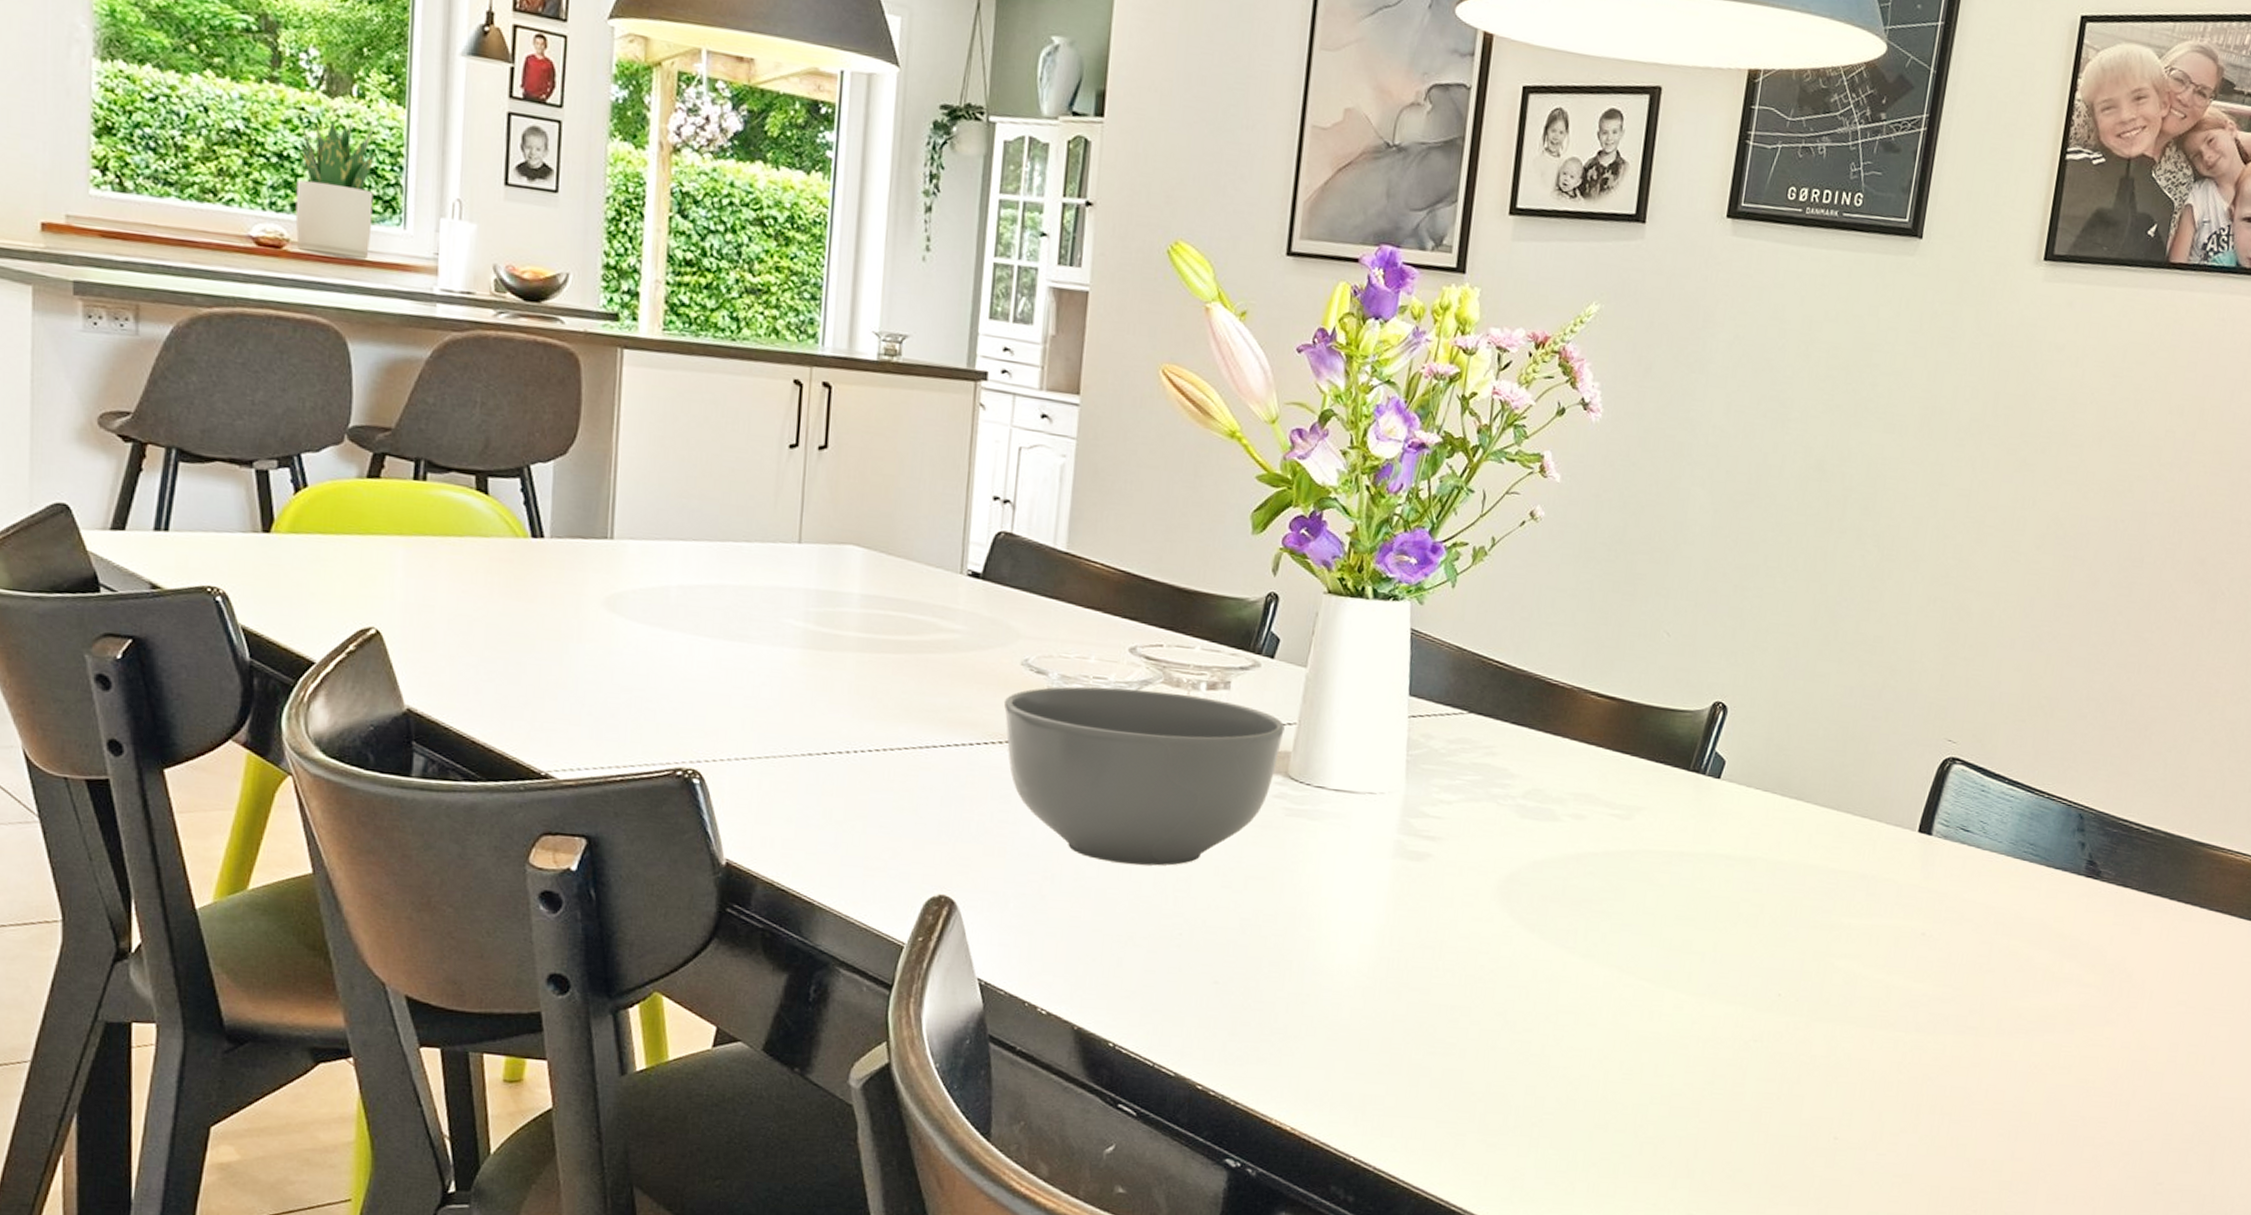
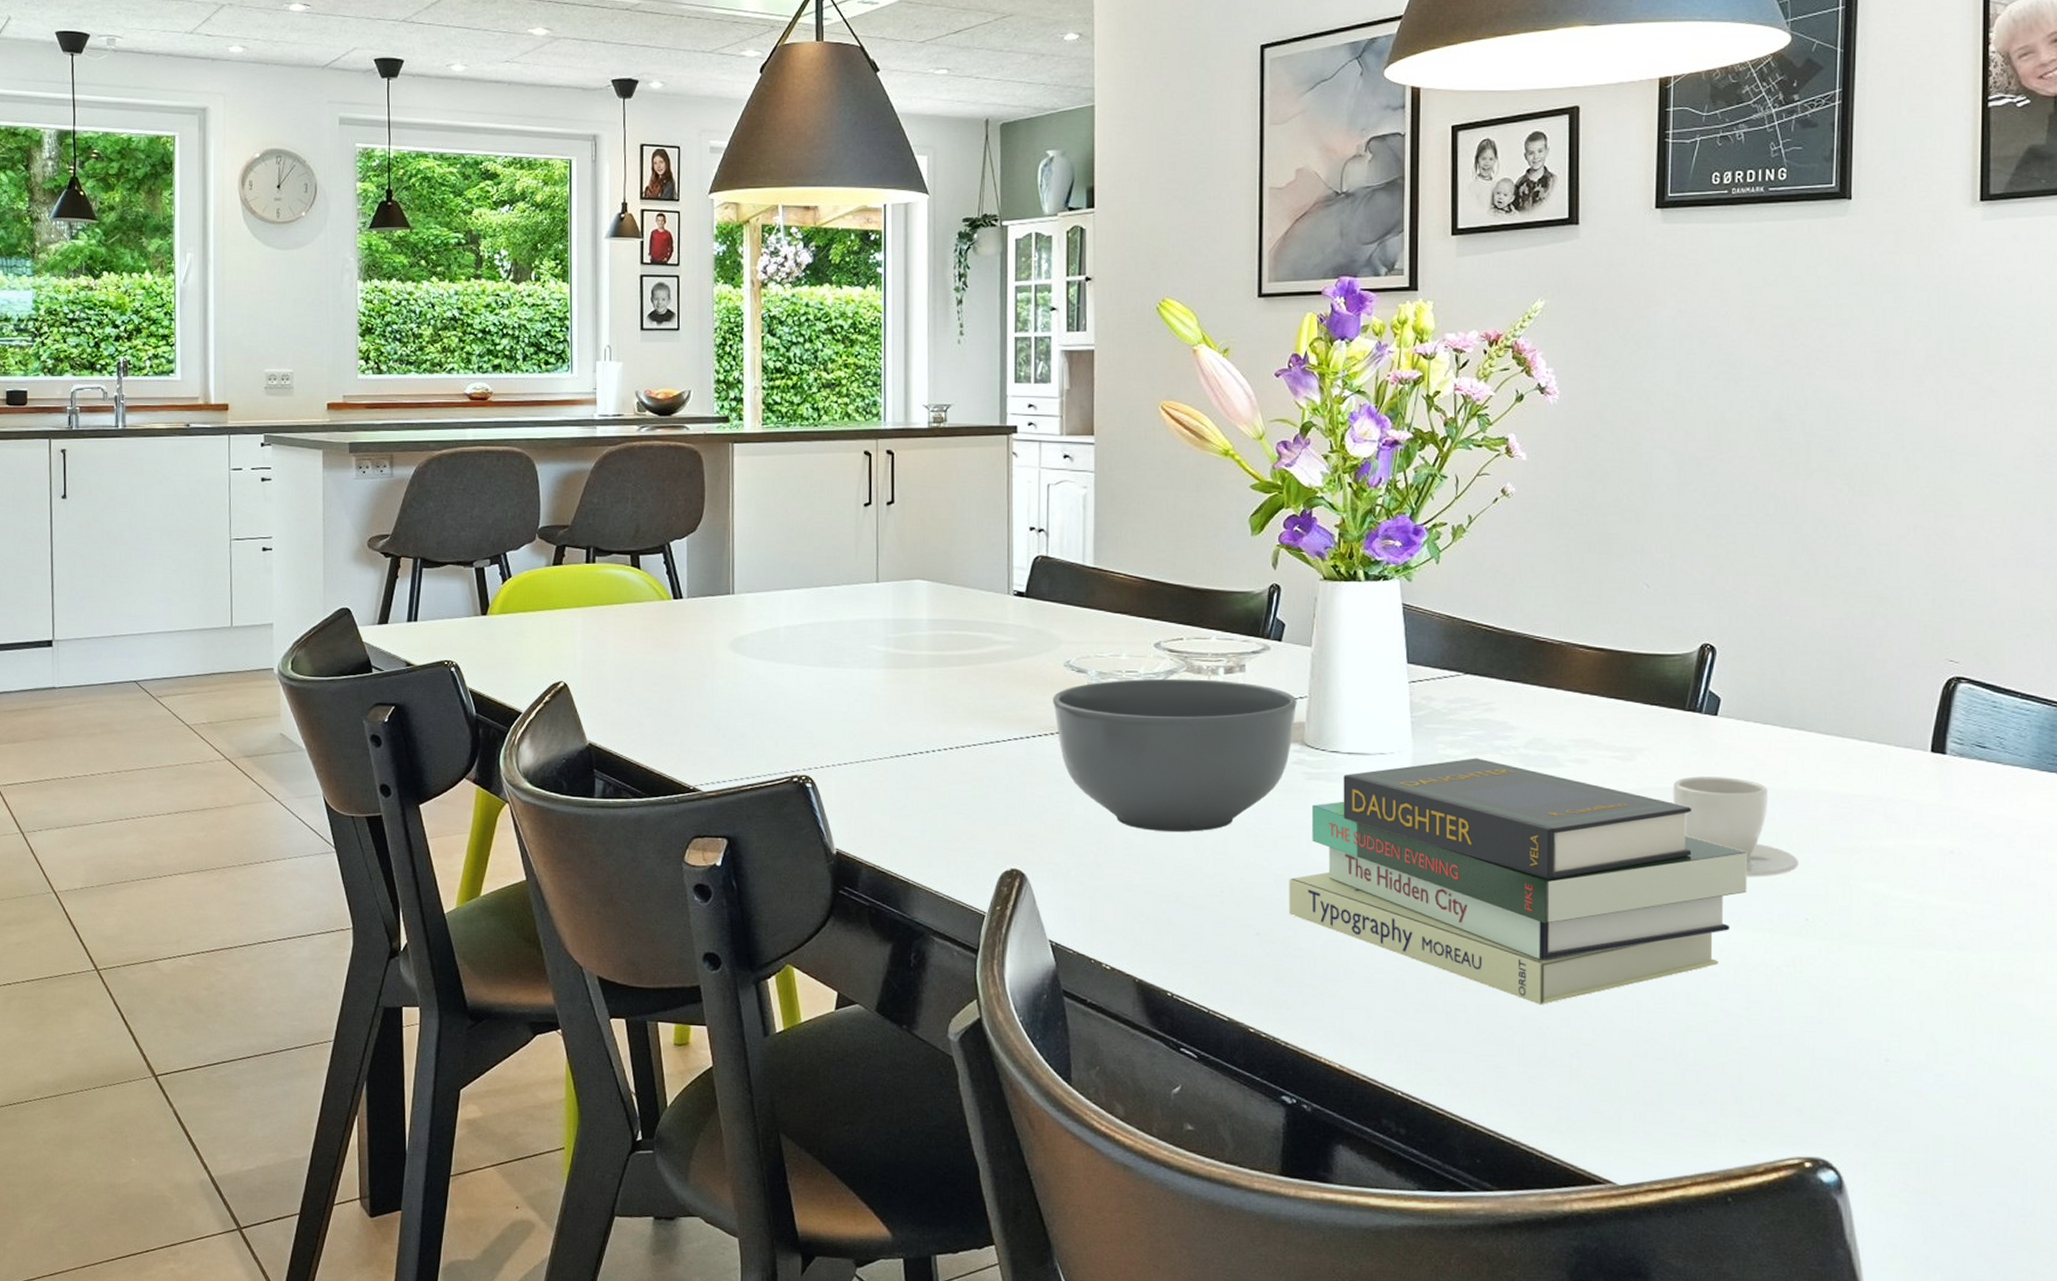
planter: present [295,121,376,260] -> none [496,299,549,400]
books: none [1252,805,1732,1071] -> present [1288,758,1748,1004]
teacup: none [1665,841,1780,950] -> present [1673,776,1799,877]

